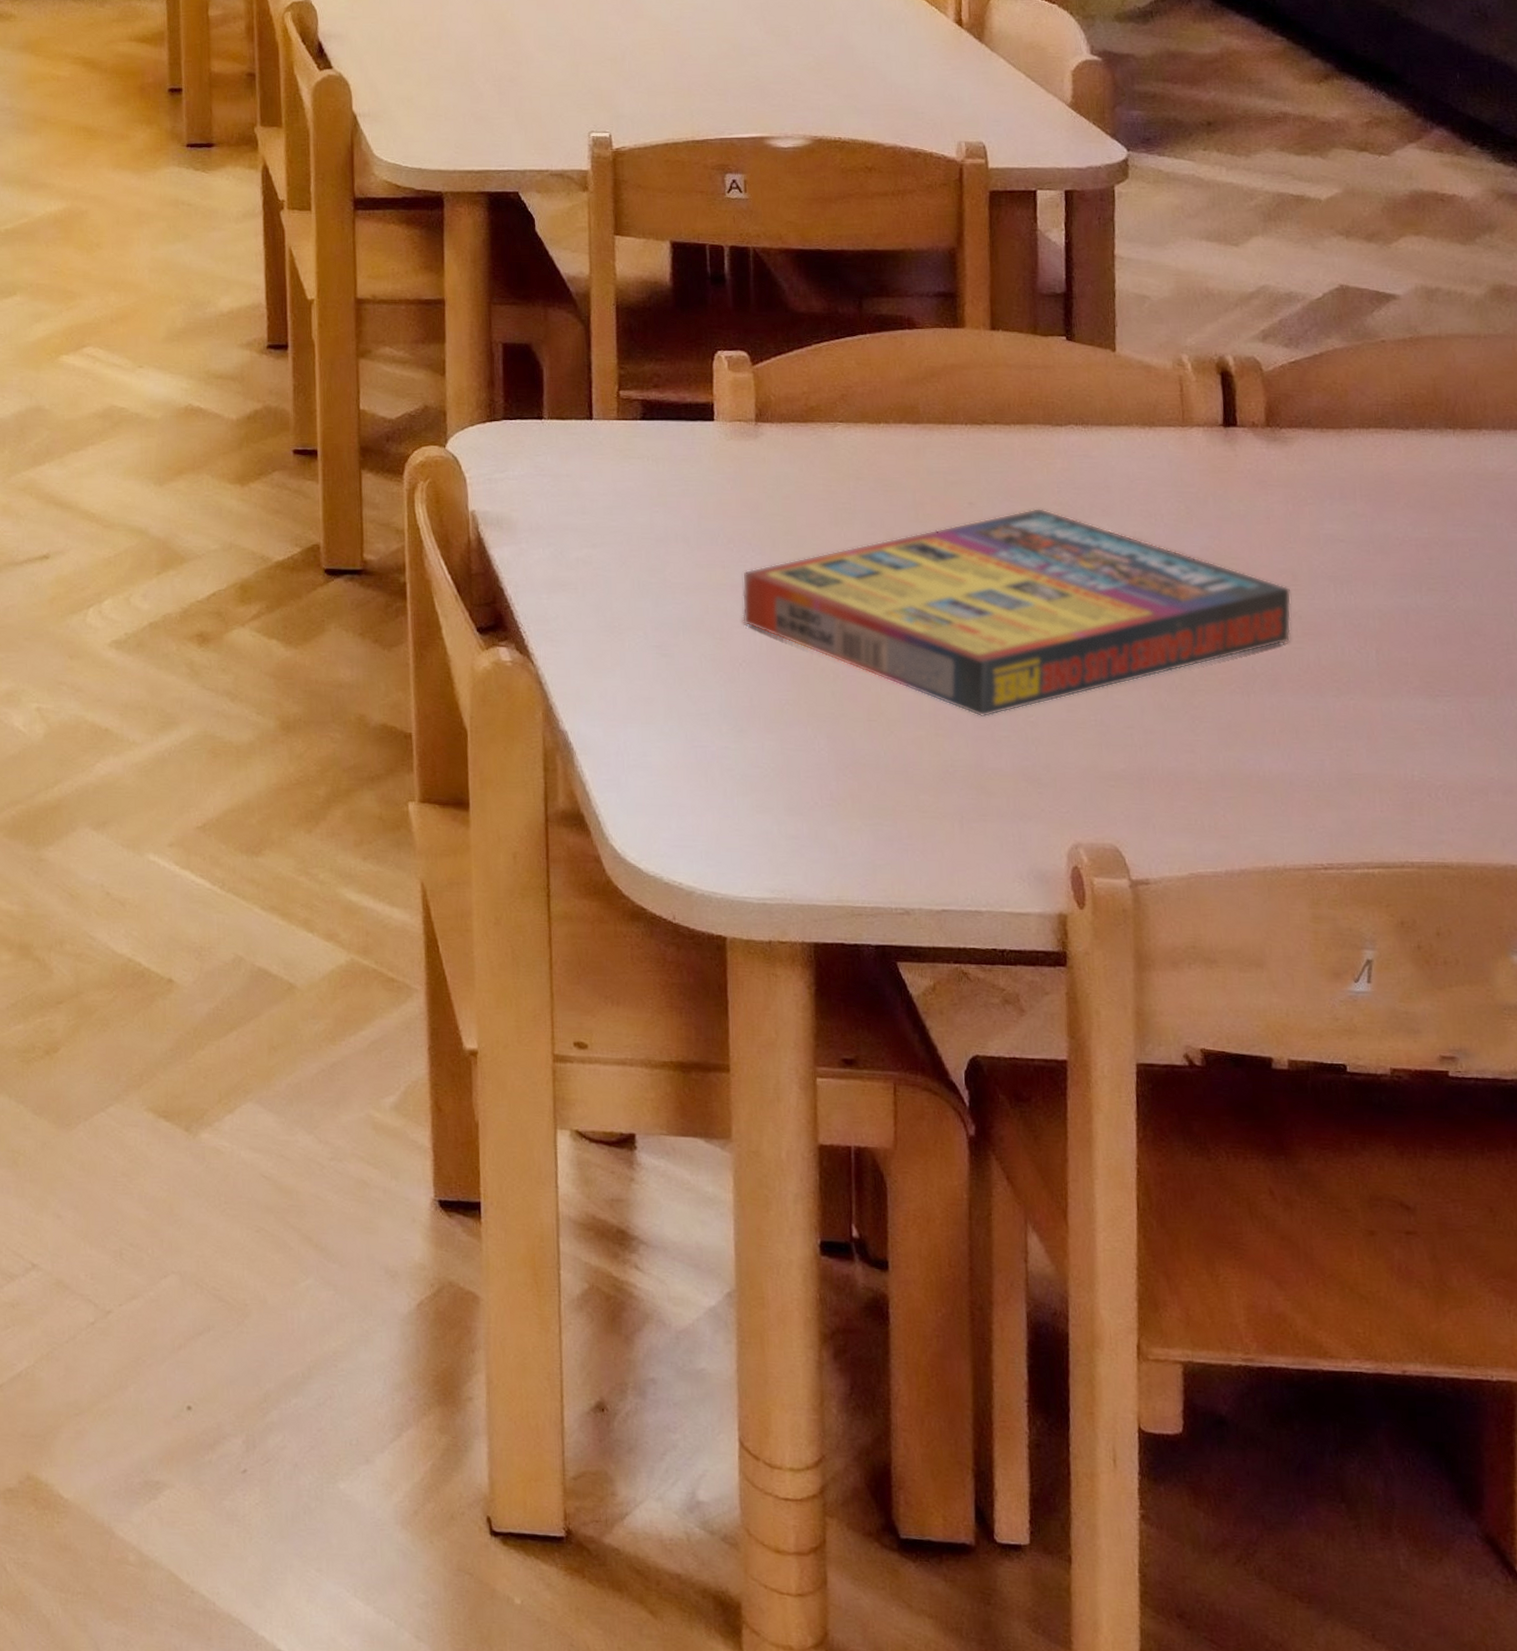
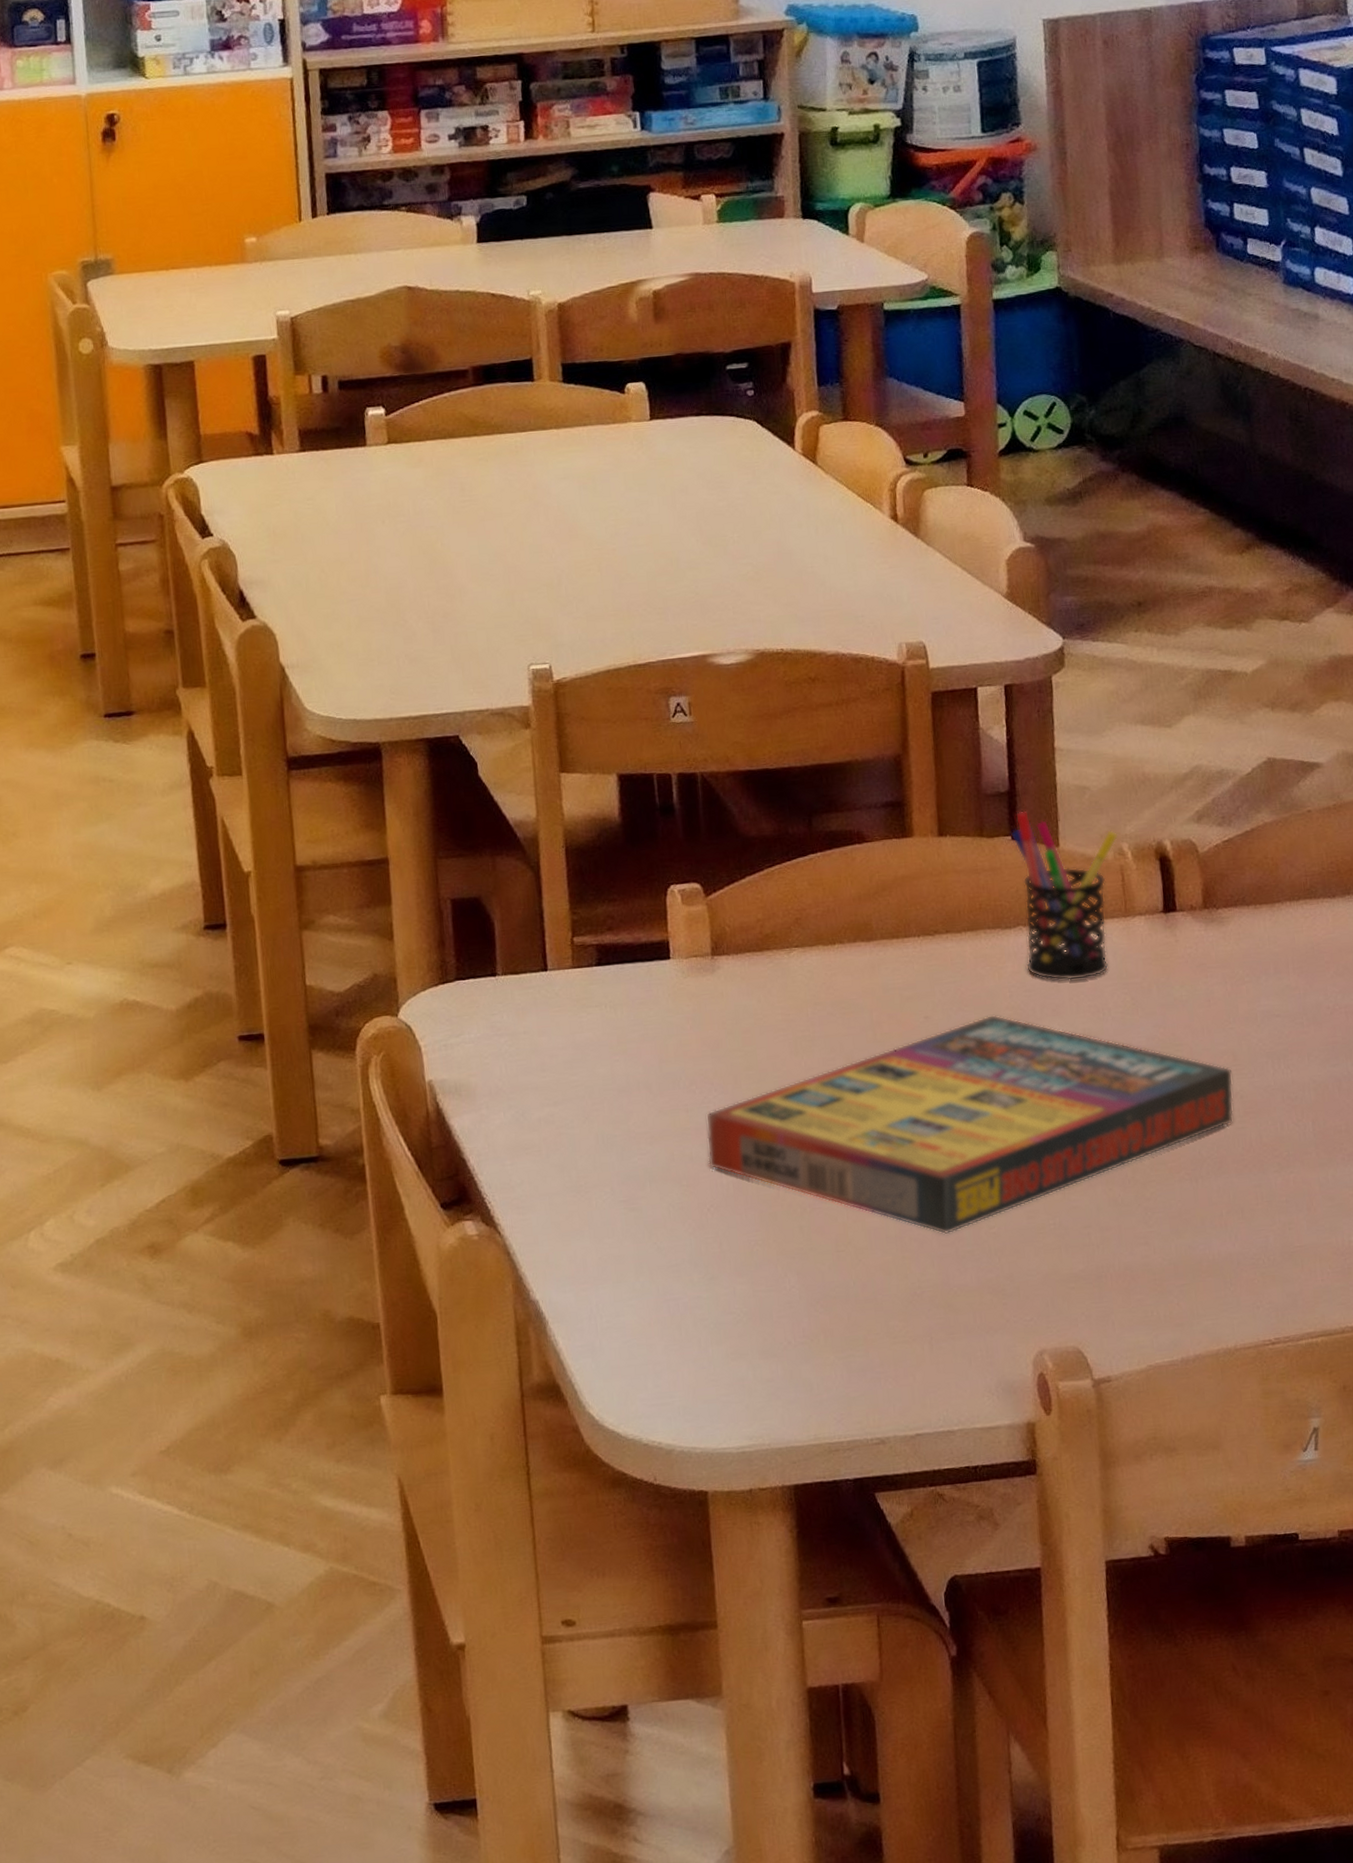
pen holder: none [1066,313,1177,484] -> present [1011,810,1118,981]

